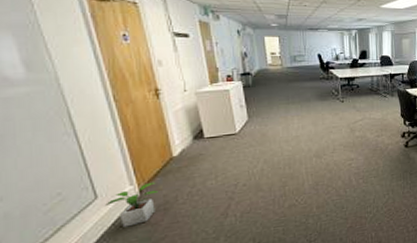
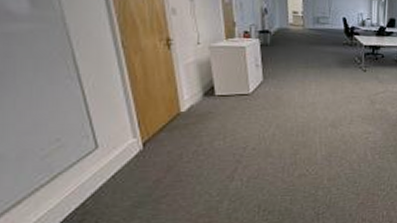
potted plant: present [105,182,158,228] -> none [106,136,162,181]

